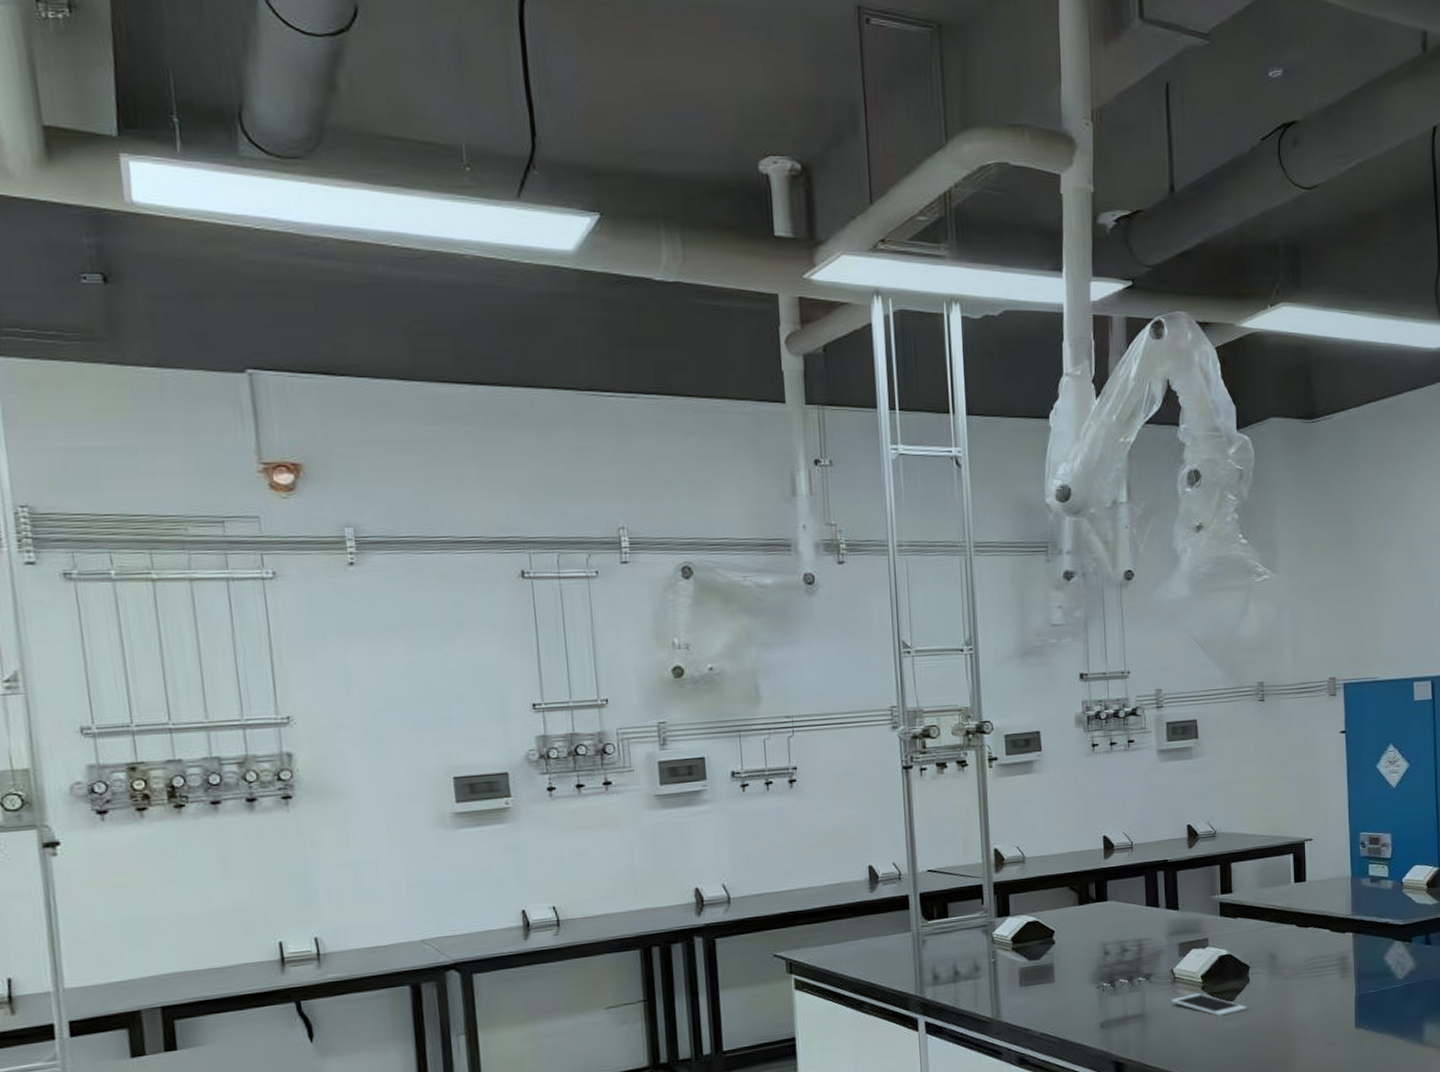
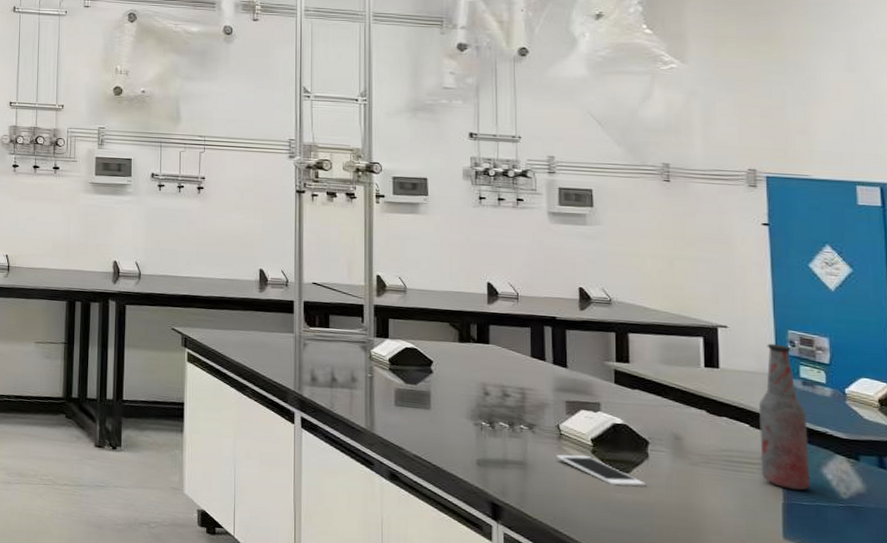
bottle: none [1338,847,1376,982] -> present [759,343,811,491]

